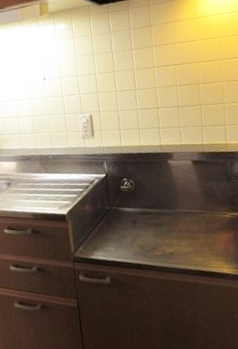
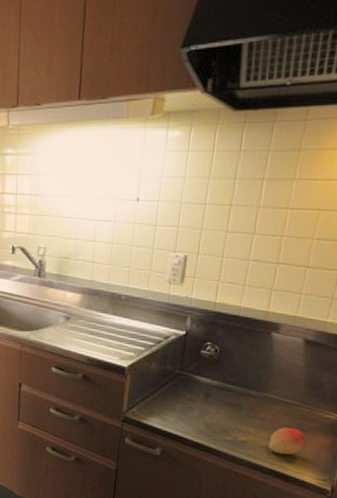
fruit: none [189,231,215,256] -> present [268,427,305,455]

